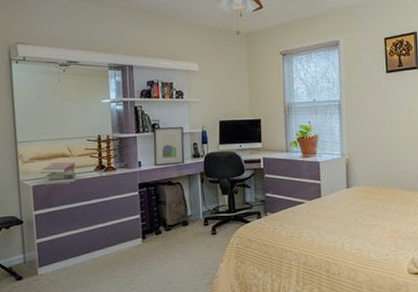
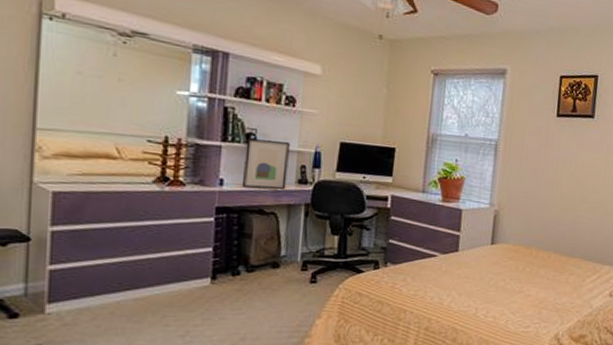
books: present [42,162,77,186] -> none [70,164,126,196]

